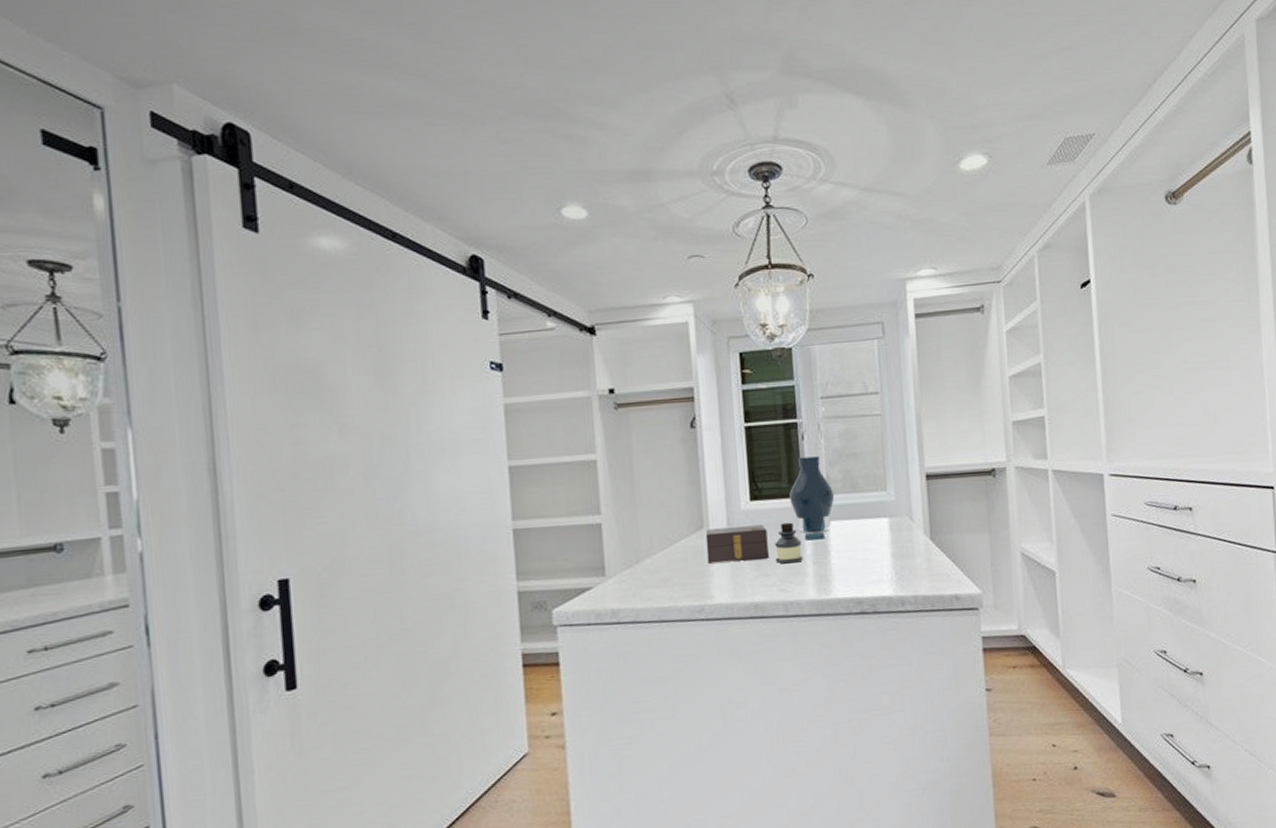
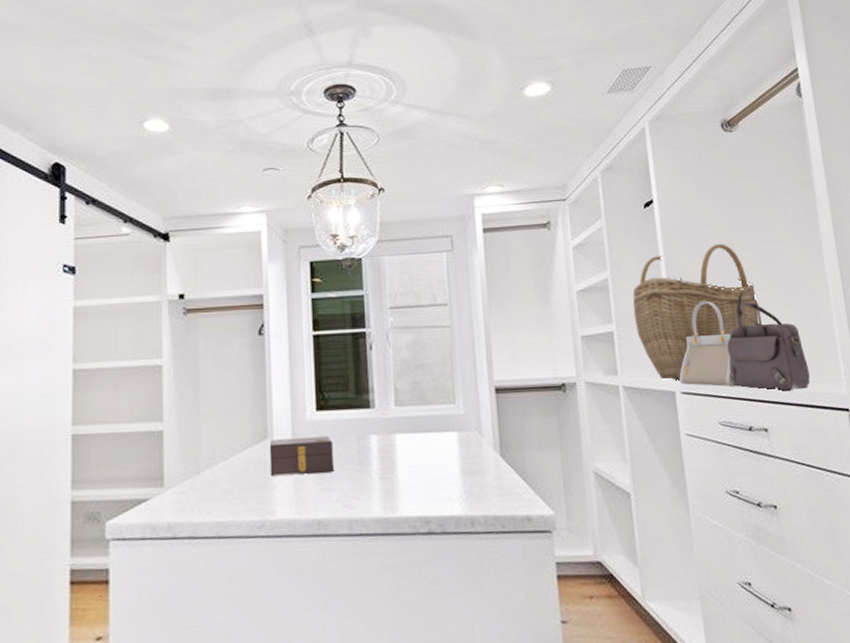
ink bottle: present [775,522,803,564] -> none [340,434,369,478]
vase: present [789,456,835,541] -> none [356,366,403,454]
woven basket: none [1065,324,1191,463] -> present [633,243,759,380]
handbag: none [1108,383,1163,469] -> present [679,300,735,388]
handbag: none [1157,372,1238,470] -> present [727,291,811,390]

